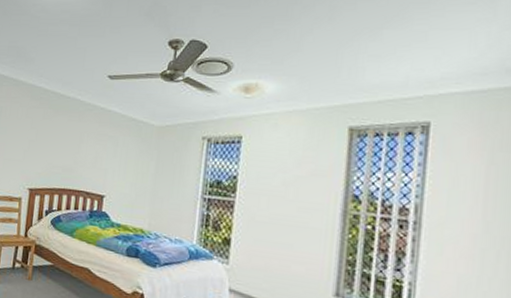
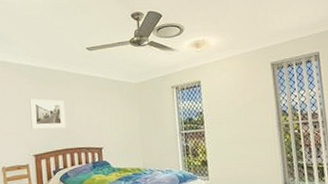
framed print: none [31,125,72,164] -> present [29,99,67,129]

